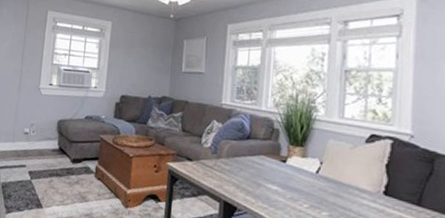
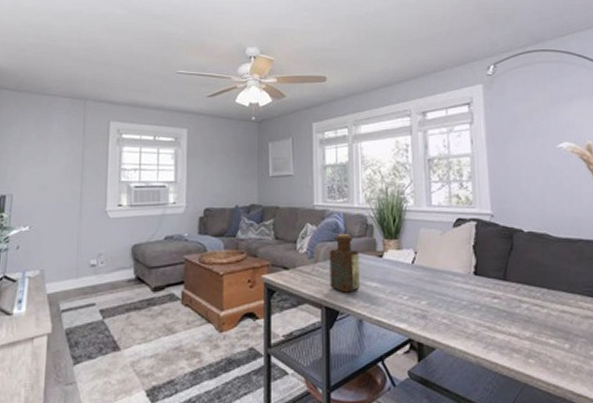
bottle: none [230,133,262,192] -> present [329,233,360,293]

